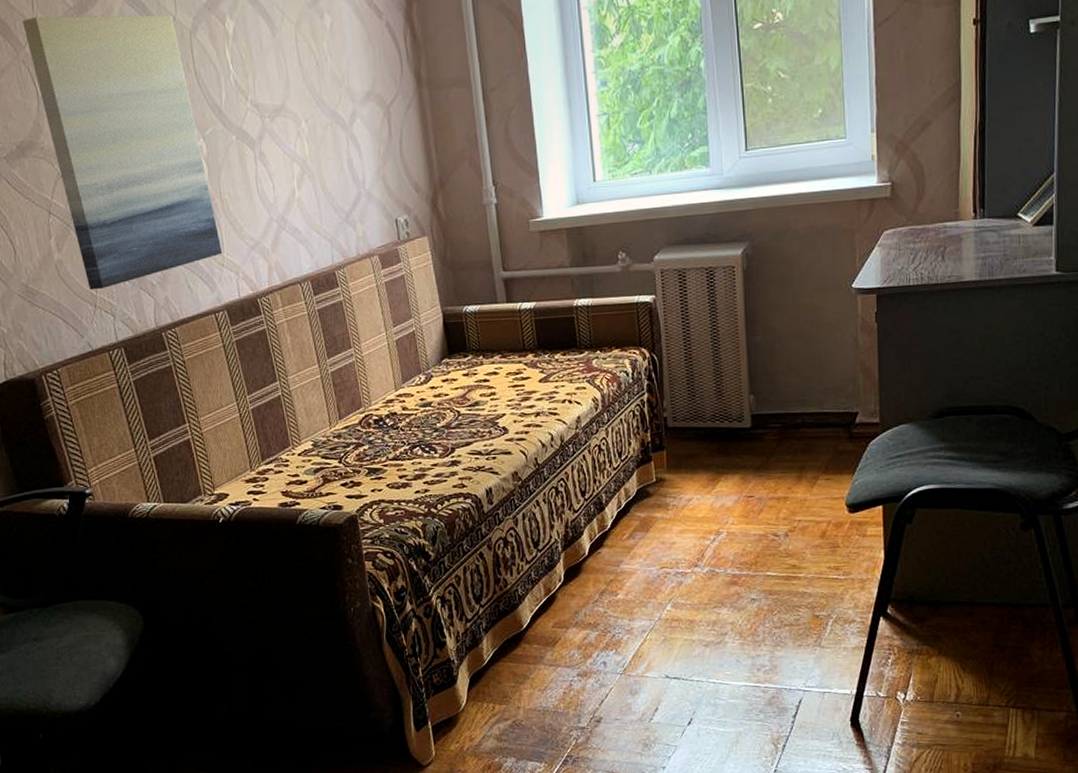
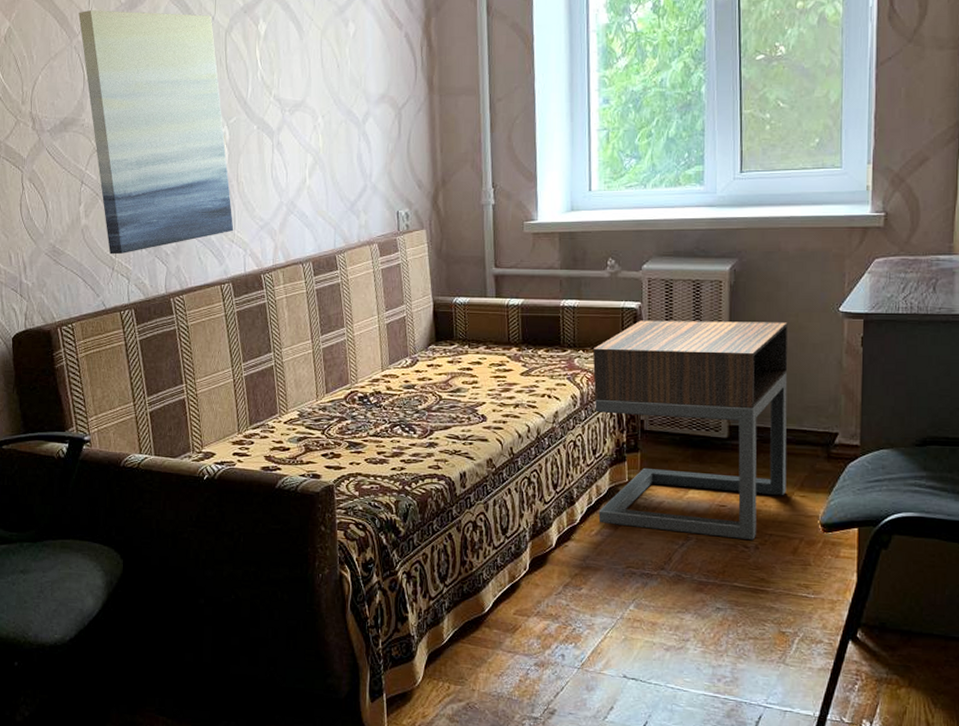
nightstand: none [610,304,812,529] -> present [592,320,788,541]

